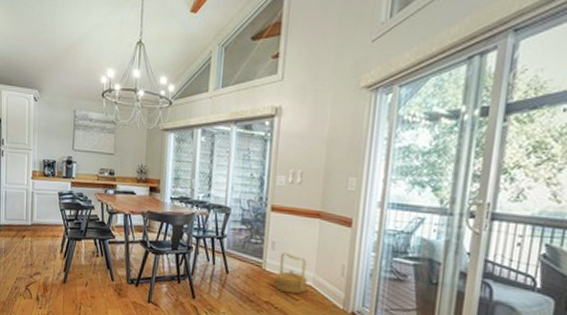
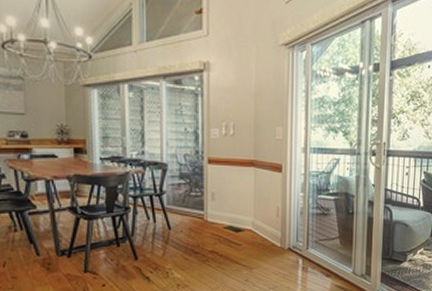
basket: present [274,252,307,294] -> none [217,201,247,240]

